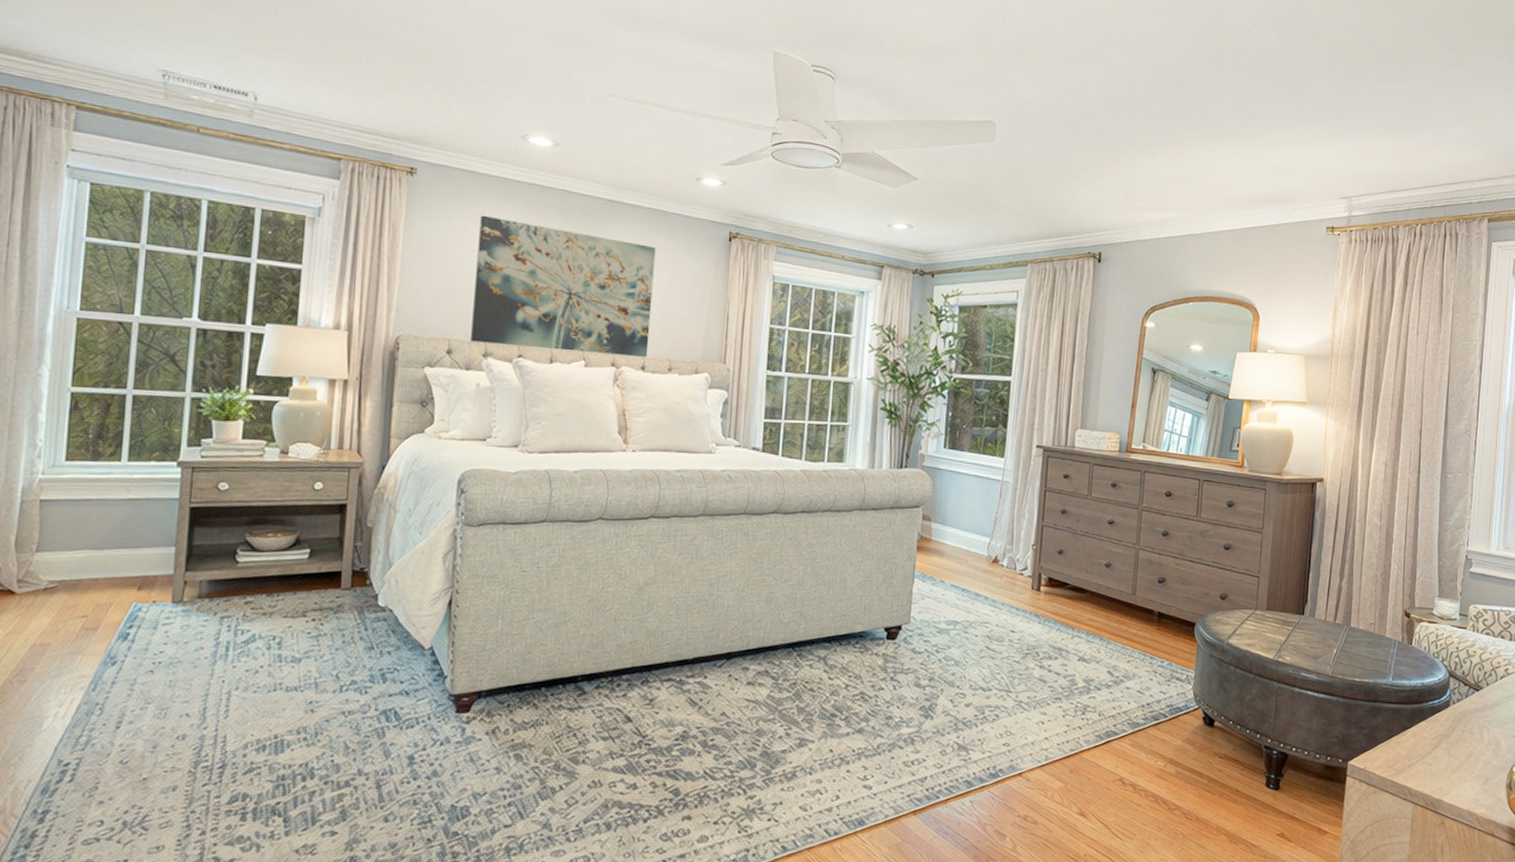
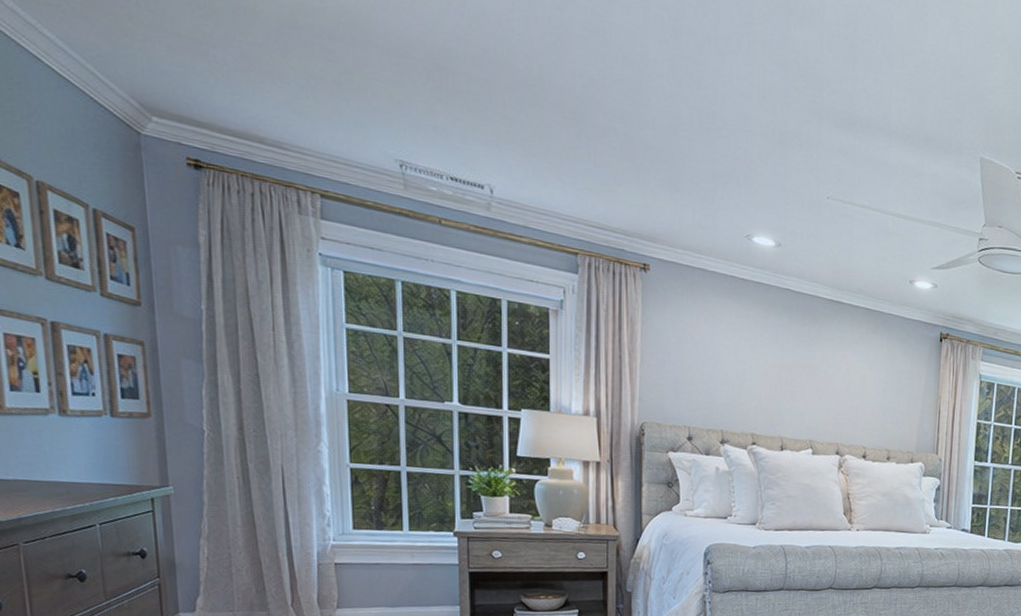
wall art: present [471,215,656,357] -> none [709,311,874,447]

